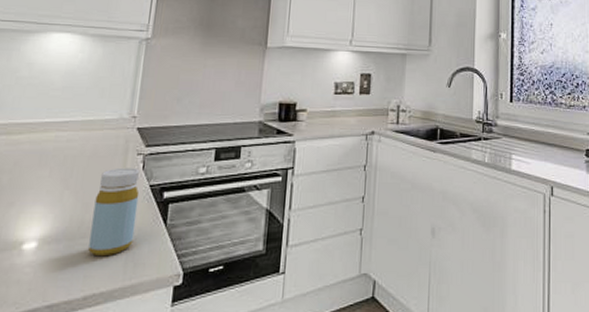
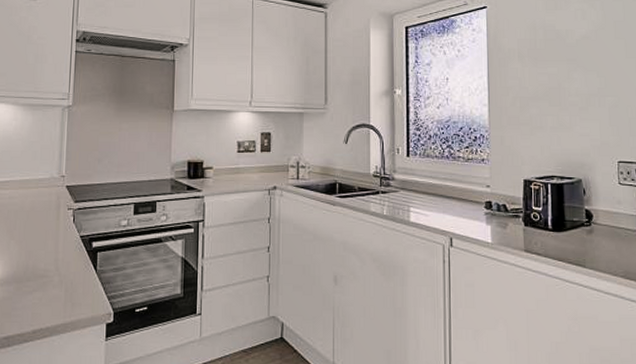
bottle: present [88,167,140,257] -> none [34,221,72,297]

